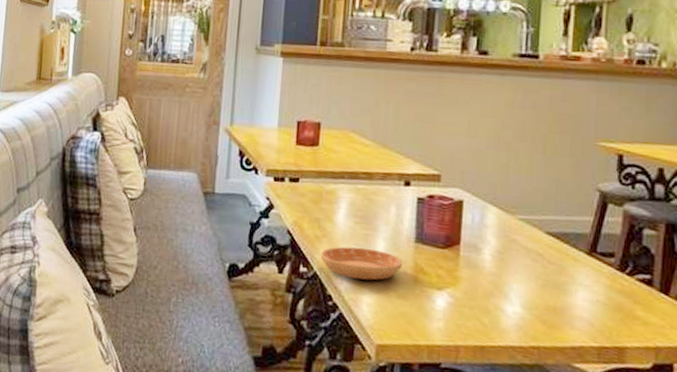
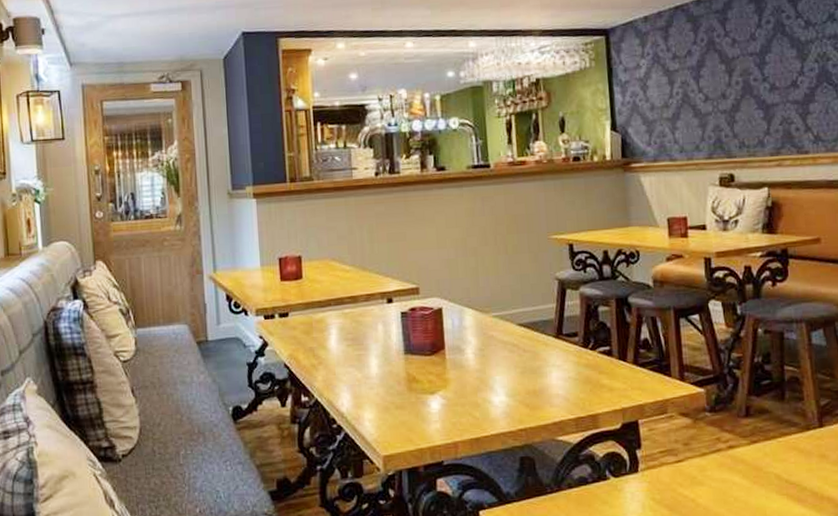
saucer: present [320,246,402,281] -> none [319,367,396,399]

